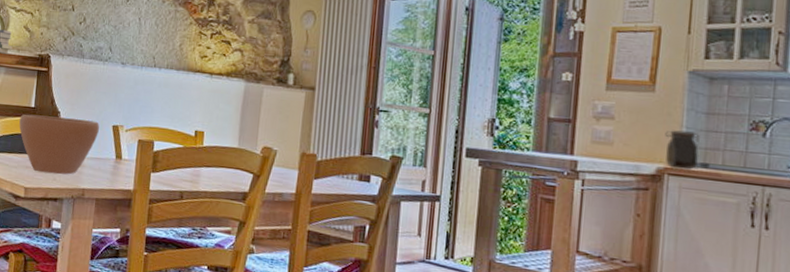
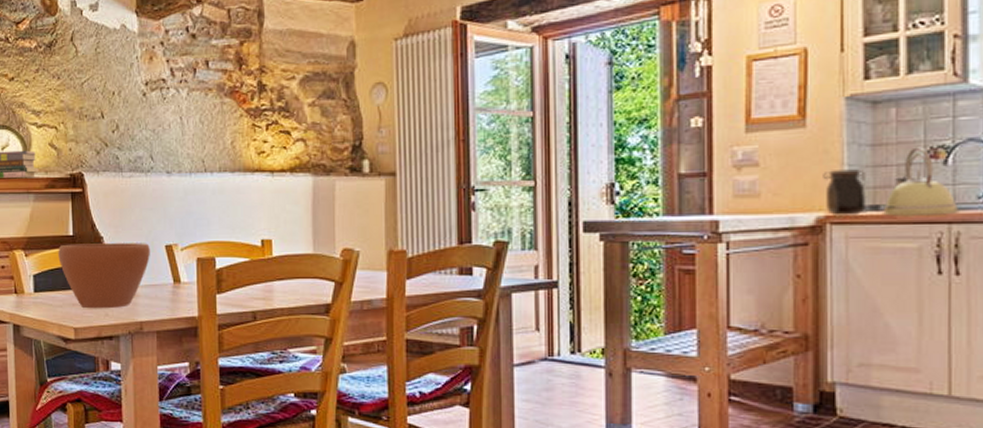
kettle: none [711,119,773,179] -> present [883,147,960,216]

